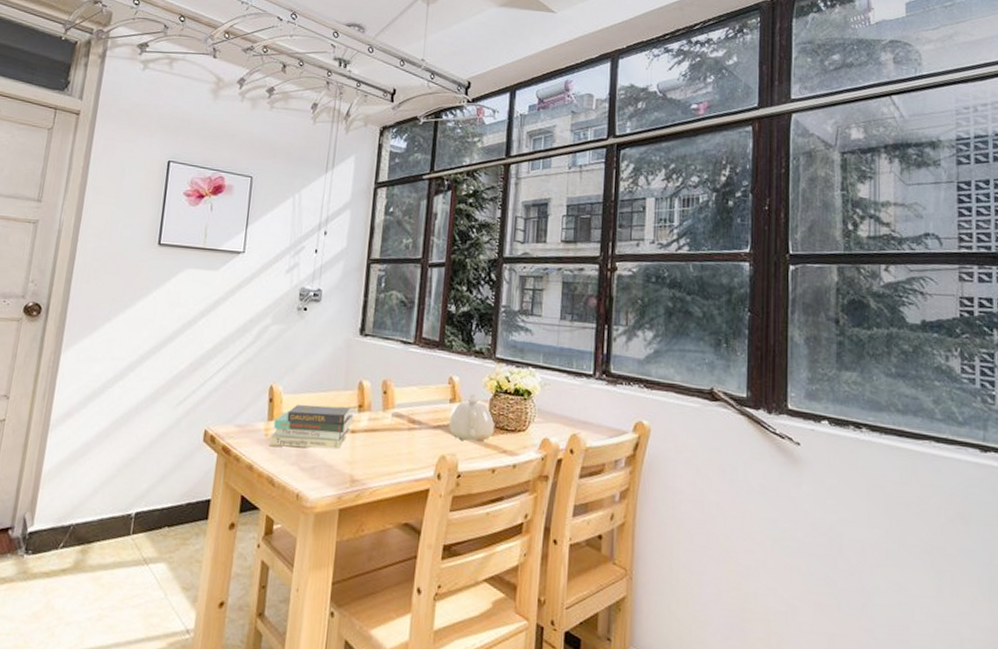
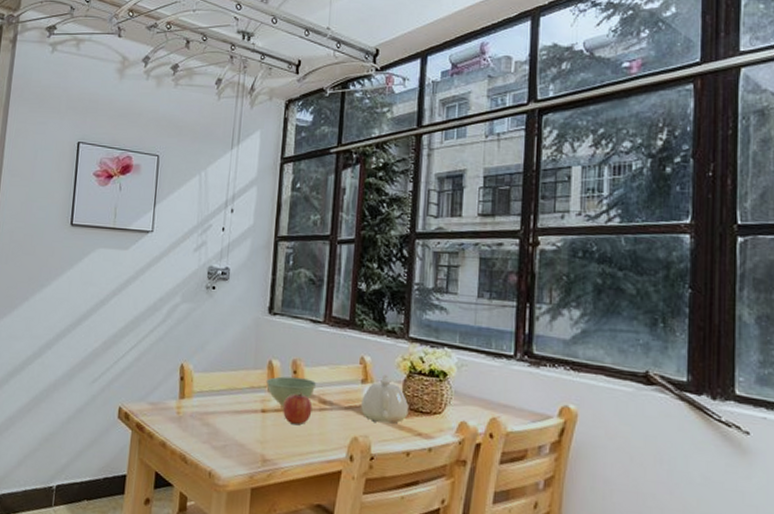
books: present [268,405,354,449] -> none [180,383,264,429]
bowl: none [356,397,407,429] -> present [266,376,317,409]
fruit: none [371,412,402,444] -> present [282,391,313,424]

